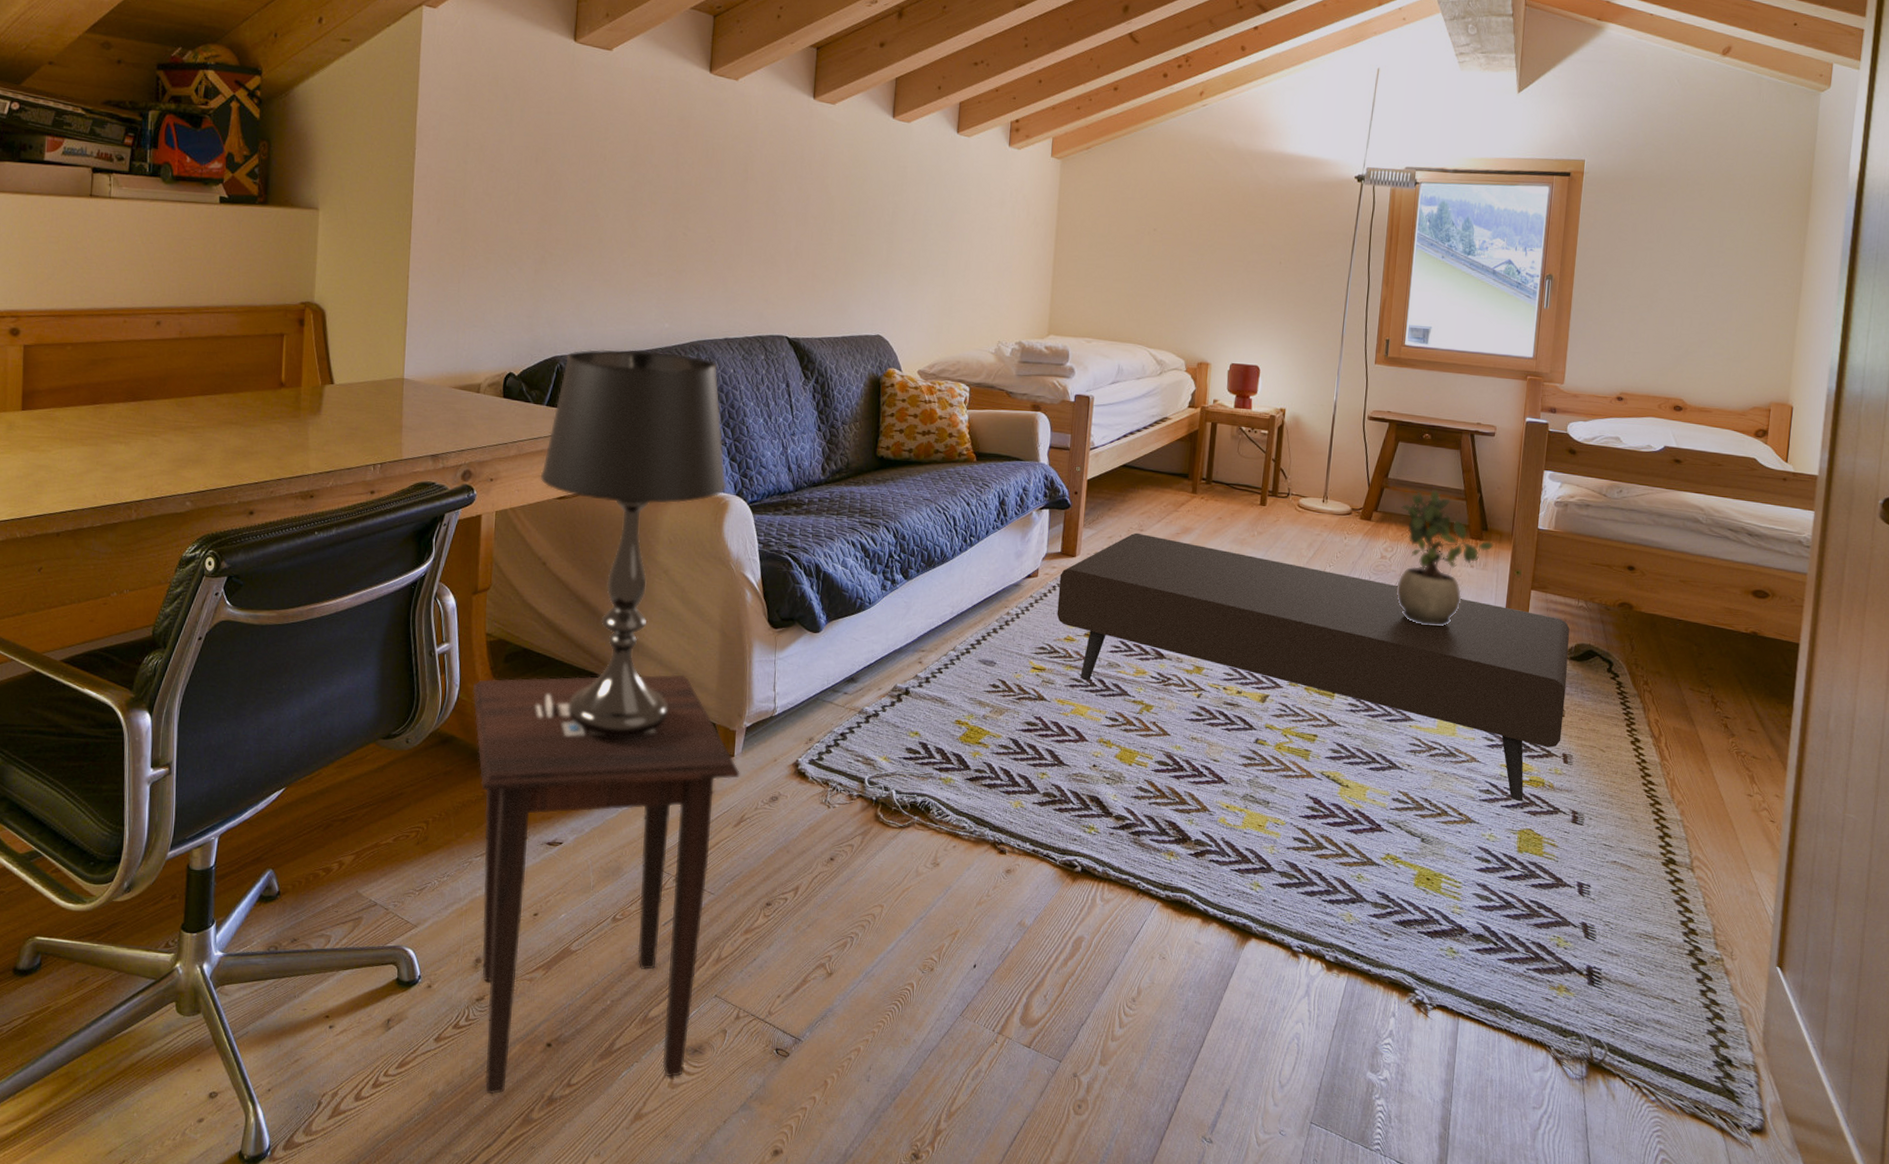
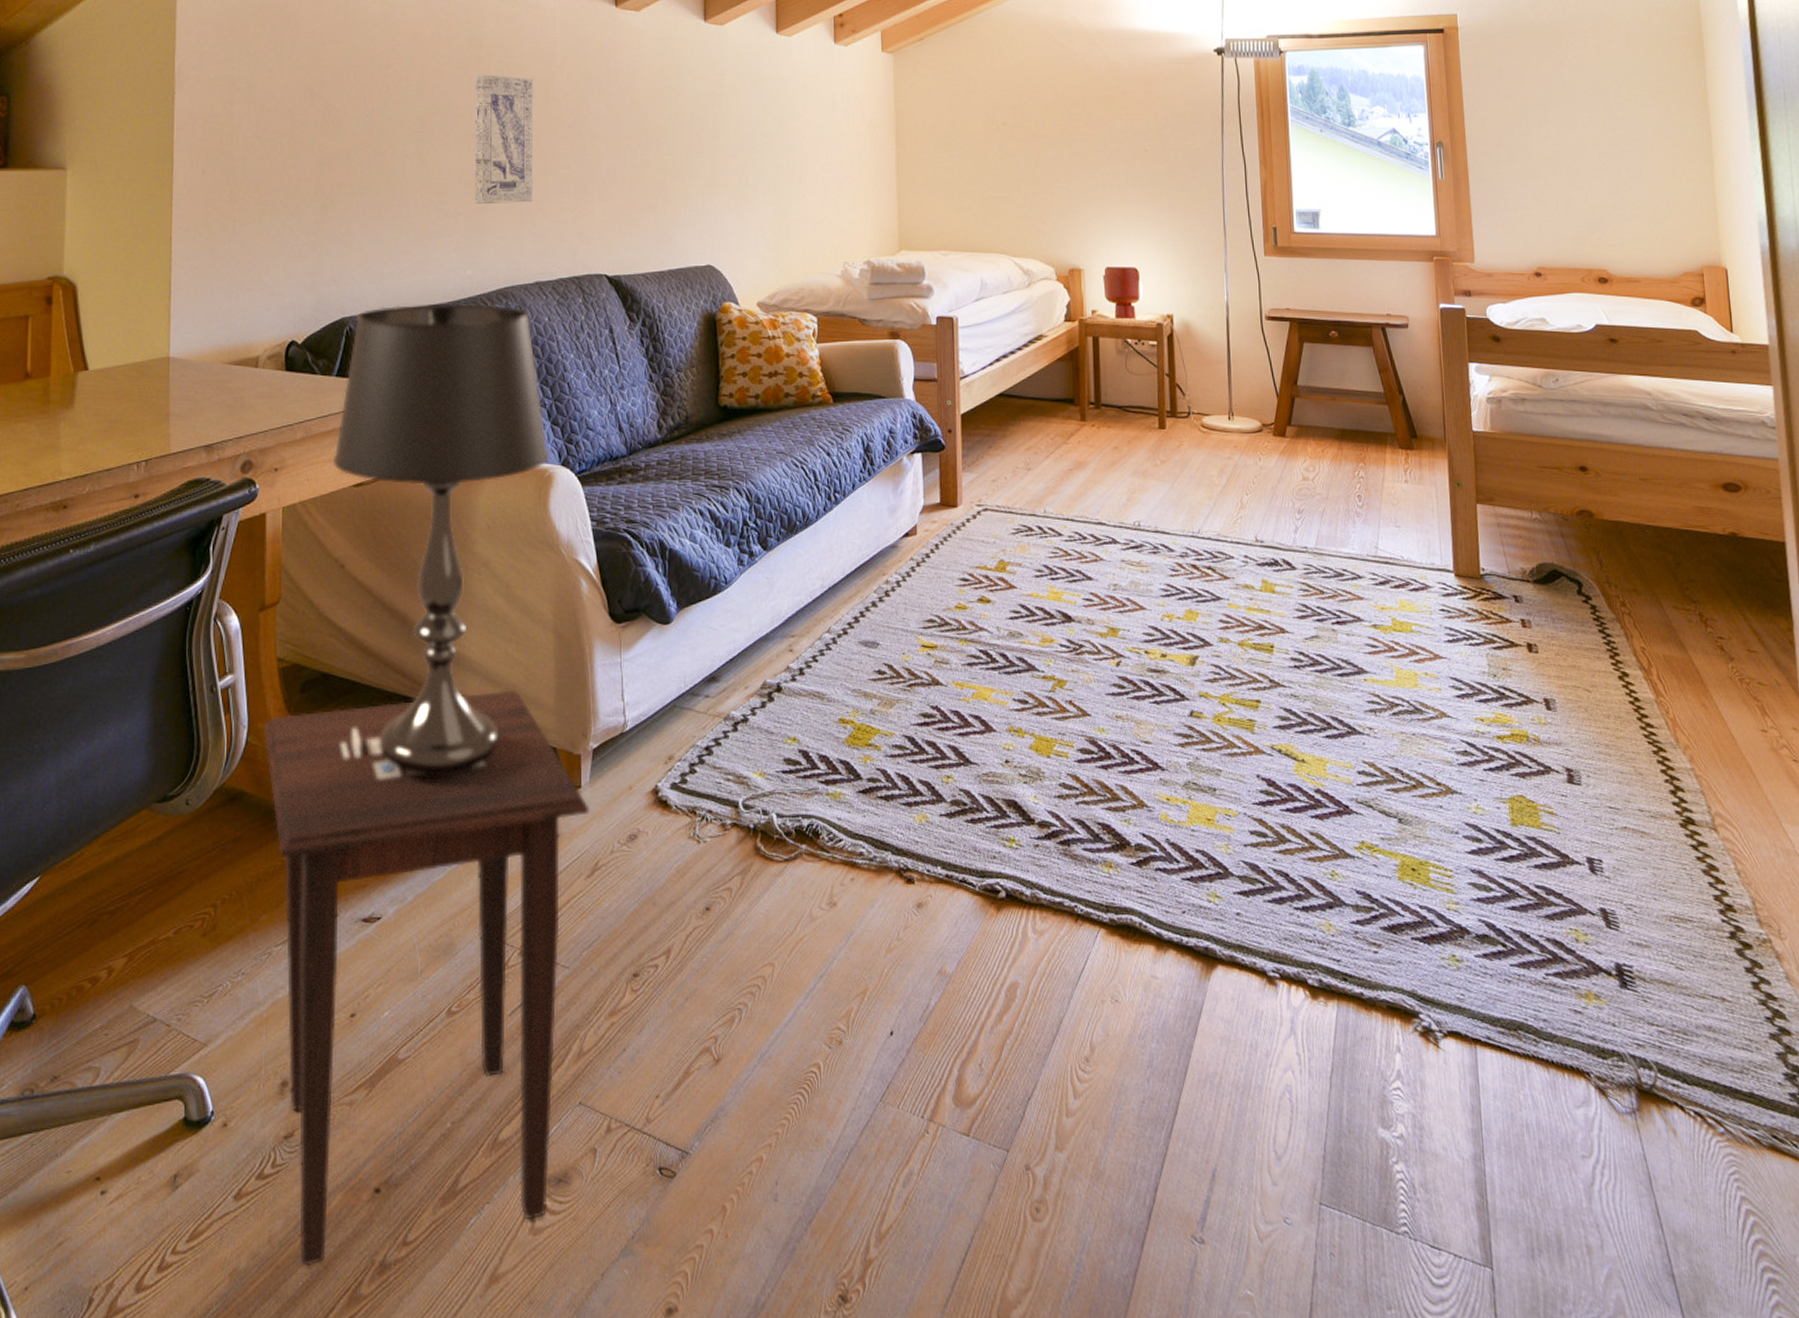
wall art: none [675,151,735,269] -> present [474,74,534,205]
coffee table: present [1057,532,1570,802] -> none [942,472,1539,762]
potted plant: present [1396,490,1494,627] -> none [1317,396,1427,557]

